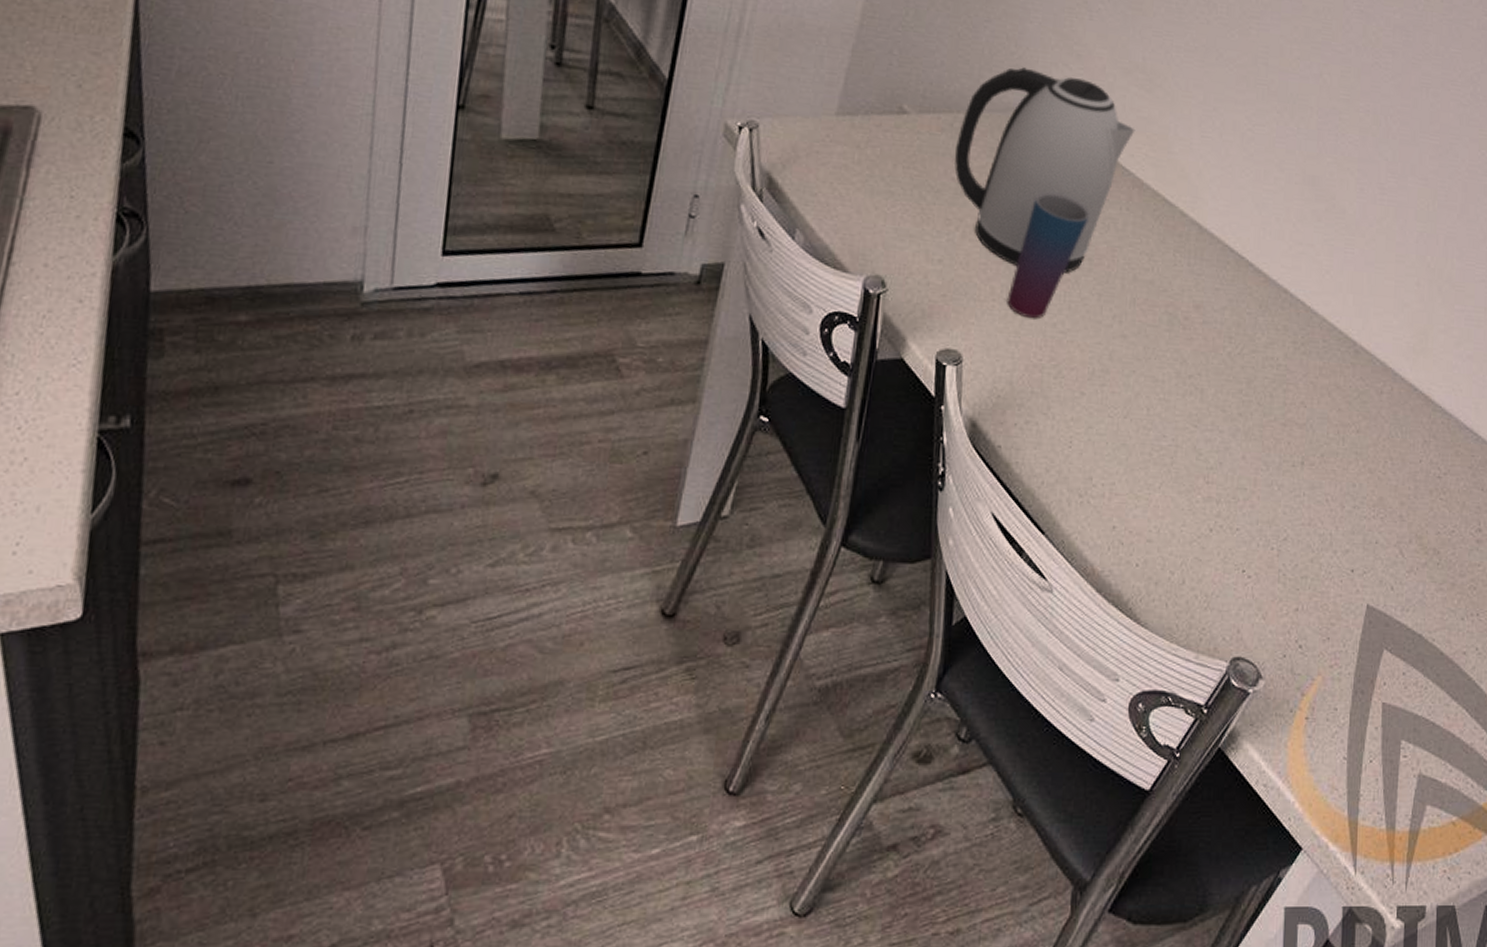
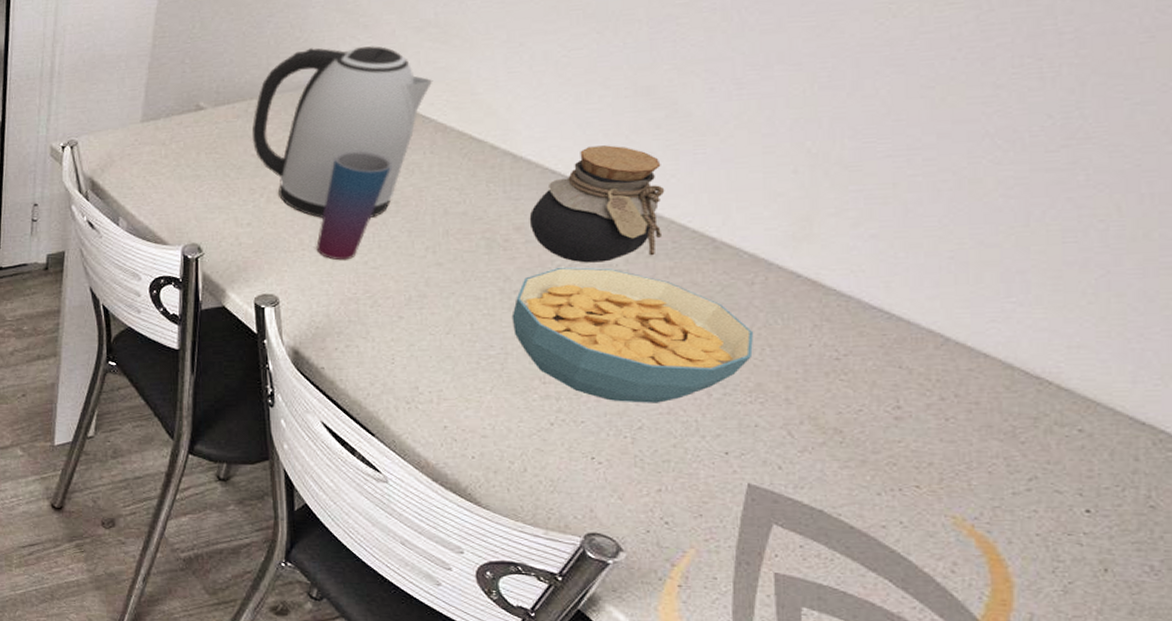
cereal bowl: none [1184,355,1380,513] -> present [511,267,754,403]
jar: none [1207,229,1321,354] -> present [529,145,665,263]

